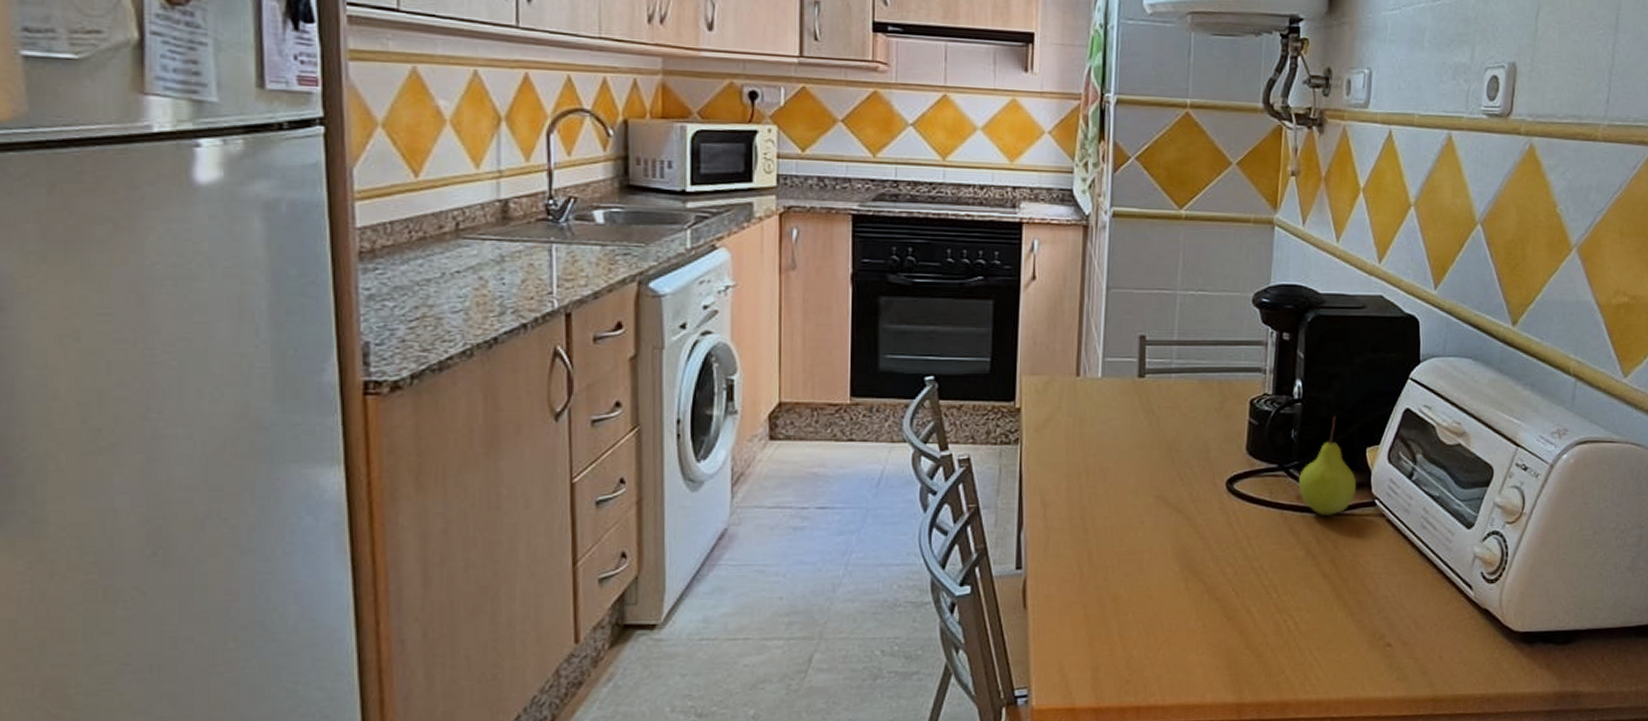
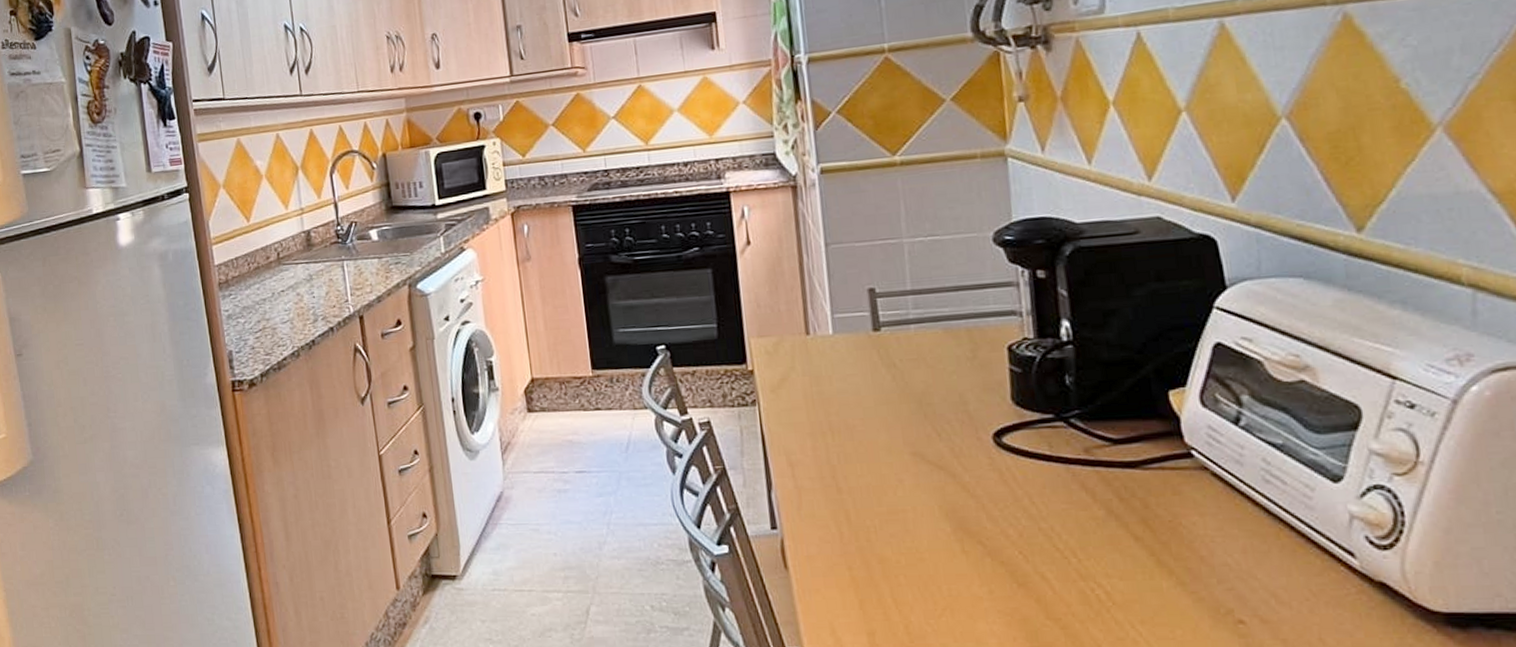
fruit: present [1299,416,1357,516] -> none [1083,357,1163,470]

